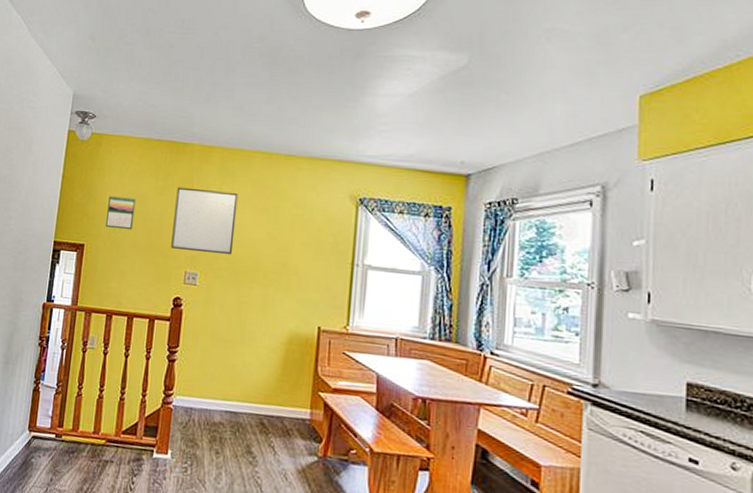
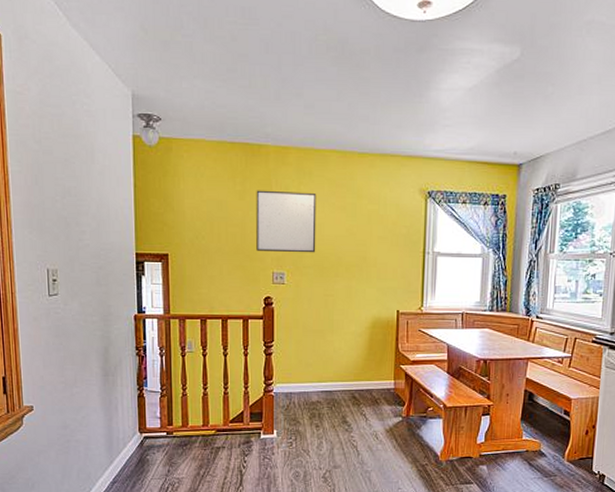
calendar: present [105,195,136,230] -> none [187,202,216,237]

